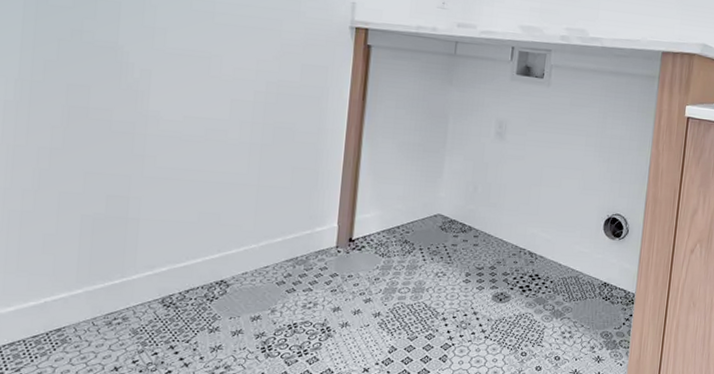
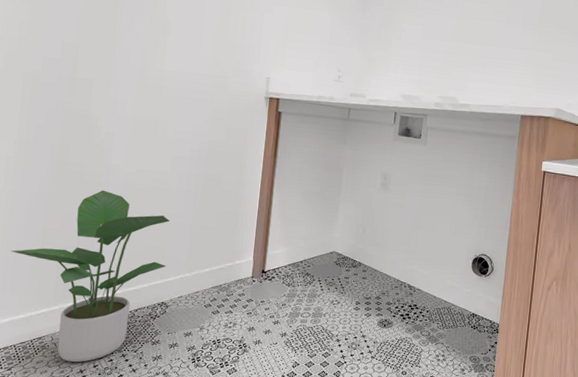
potted plant: none [14,142,229,358] -> present [10,190,170,363]

